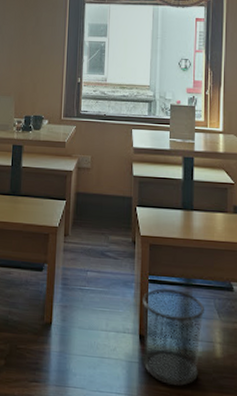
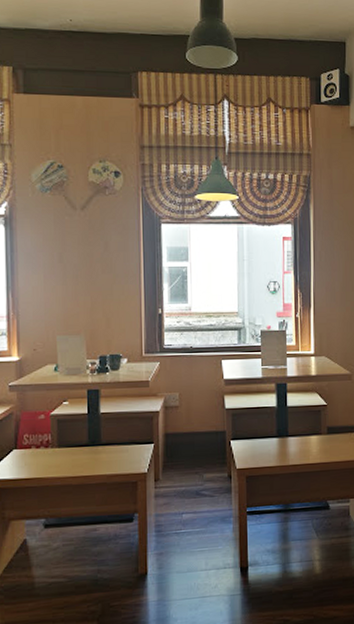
waste bin: present [142,288,204,386] -> none [241,516,303,609]

